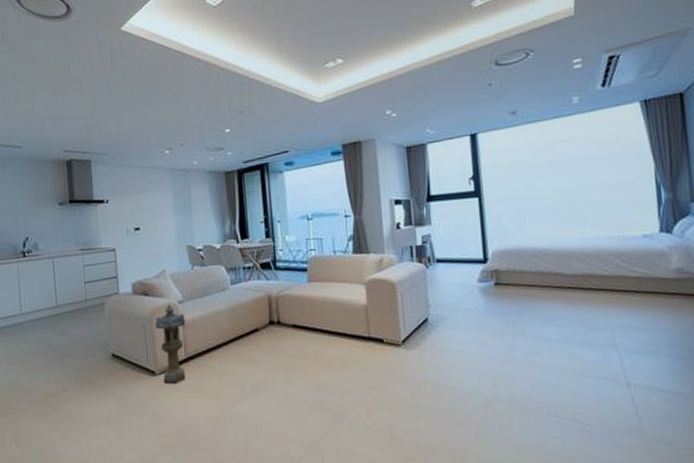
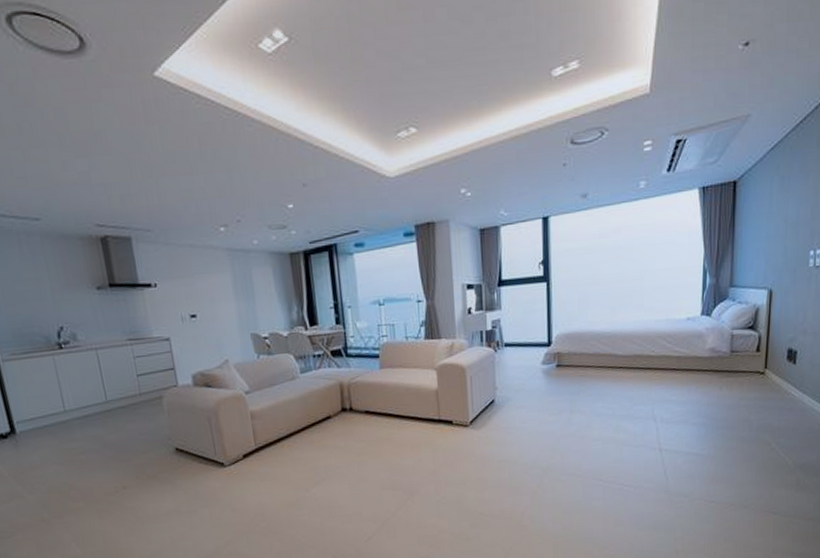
lantern: present [154,304,186,385] -> none [220,395,257,475]

